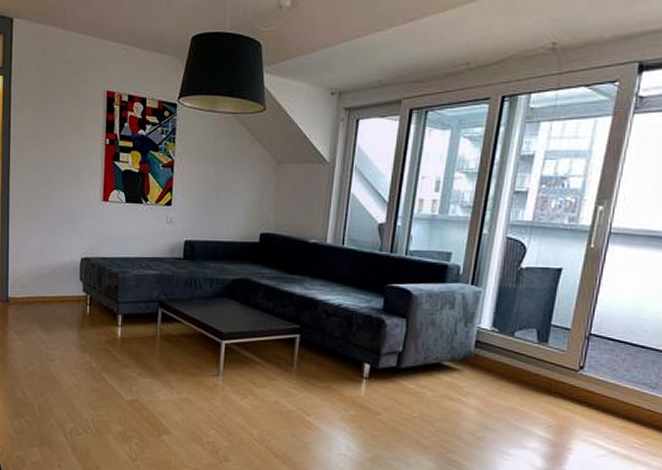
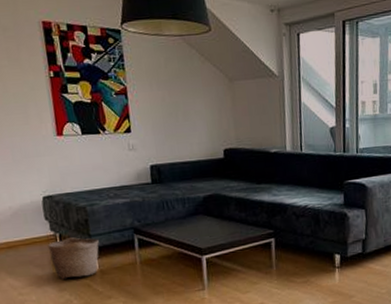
basket: none [78,301,125,342] -> present [47,237,99,279]

